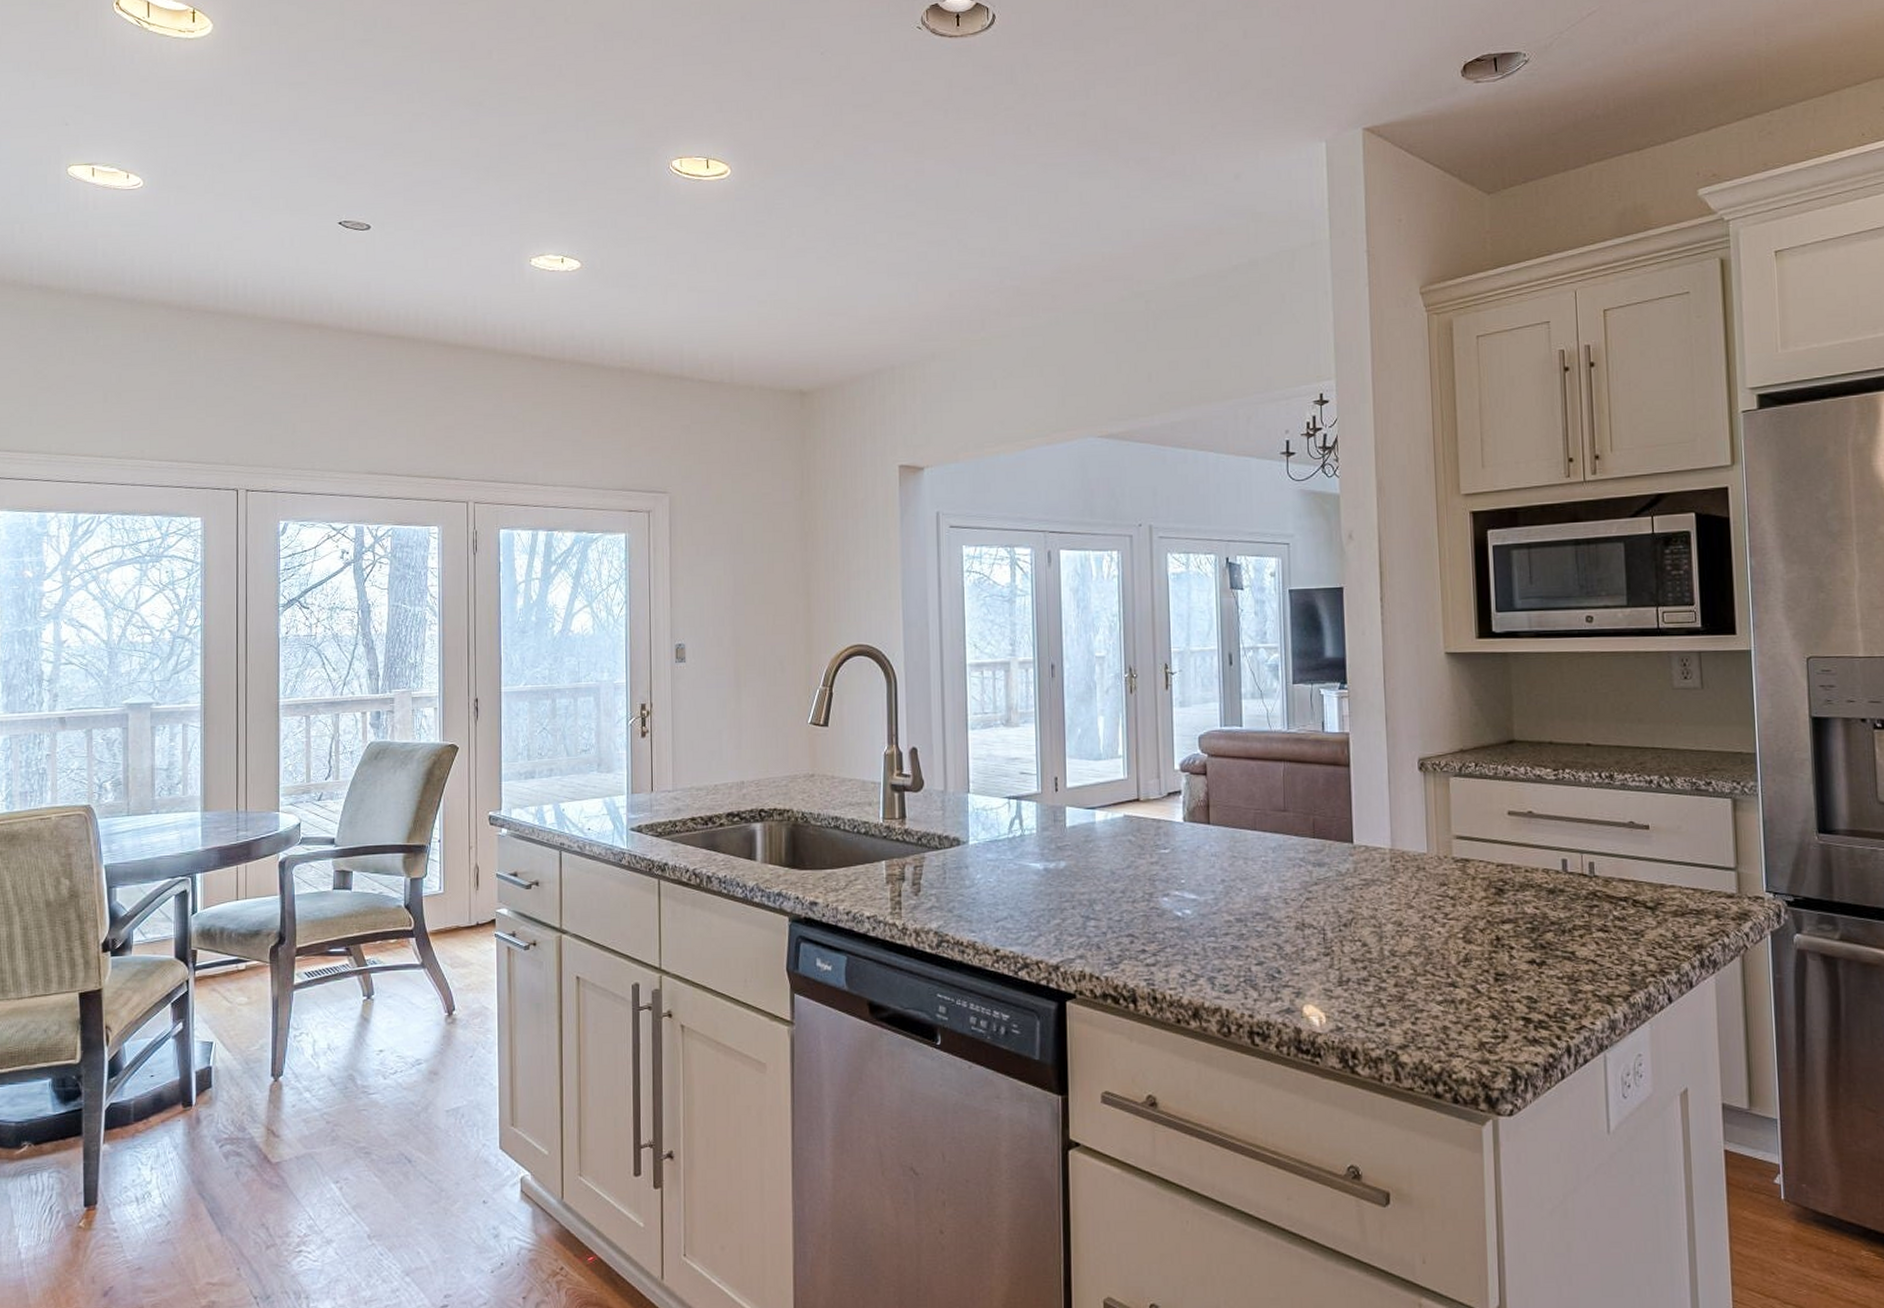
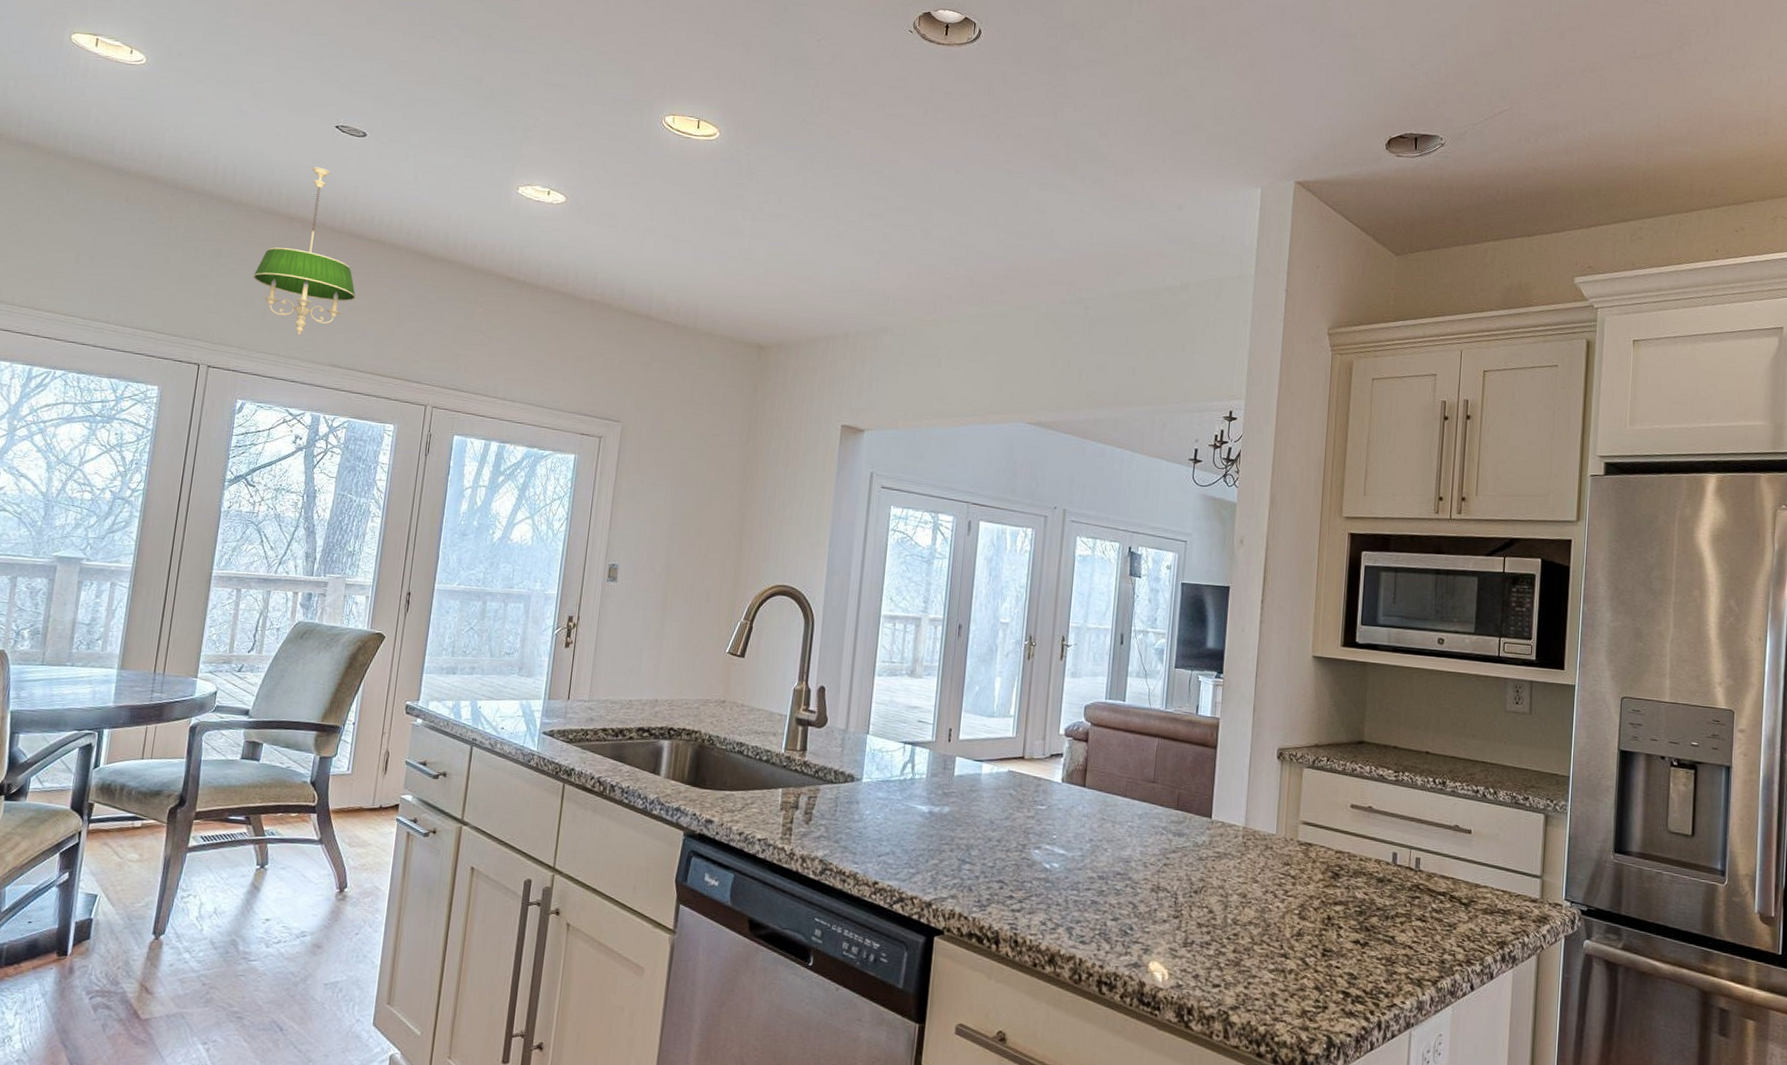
chandelier: none [278,268,383,446] -> present [253,167,356,336]

